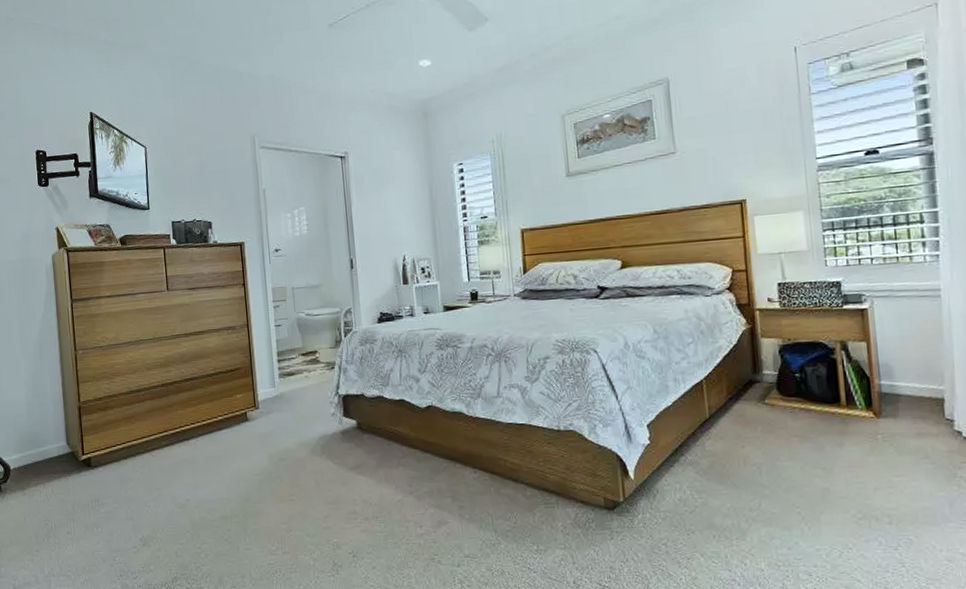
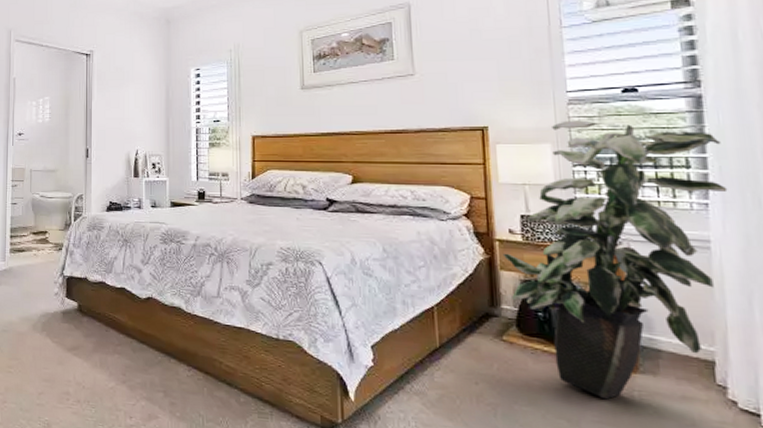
indoor plant: none [762,185,955,446] -> present [502,120,728,400]

